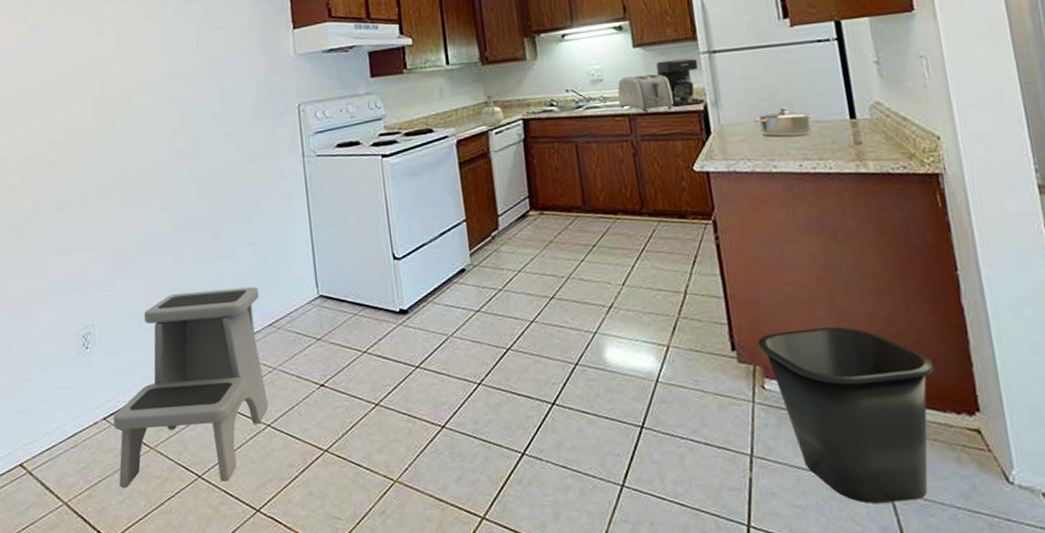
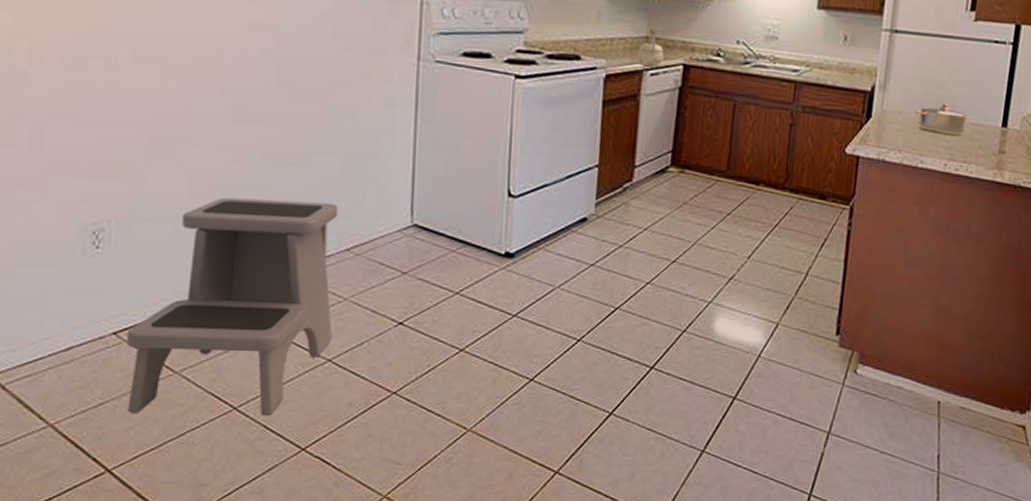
toaster: present [617,74,673,112] -> none [788,40,845,83]
coffee maker: present [656,58,705,107] -> none [834,30,878,85]
waste bin: present [757,327,934,503] -> none [861,322,1005,482]

